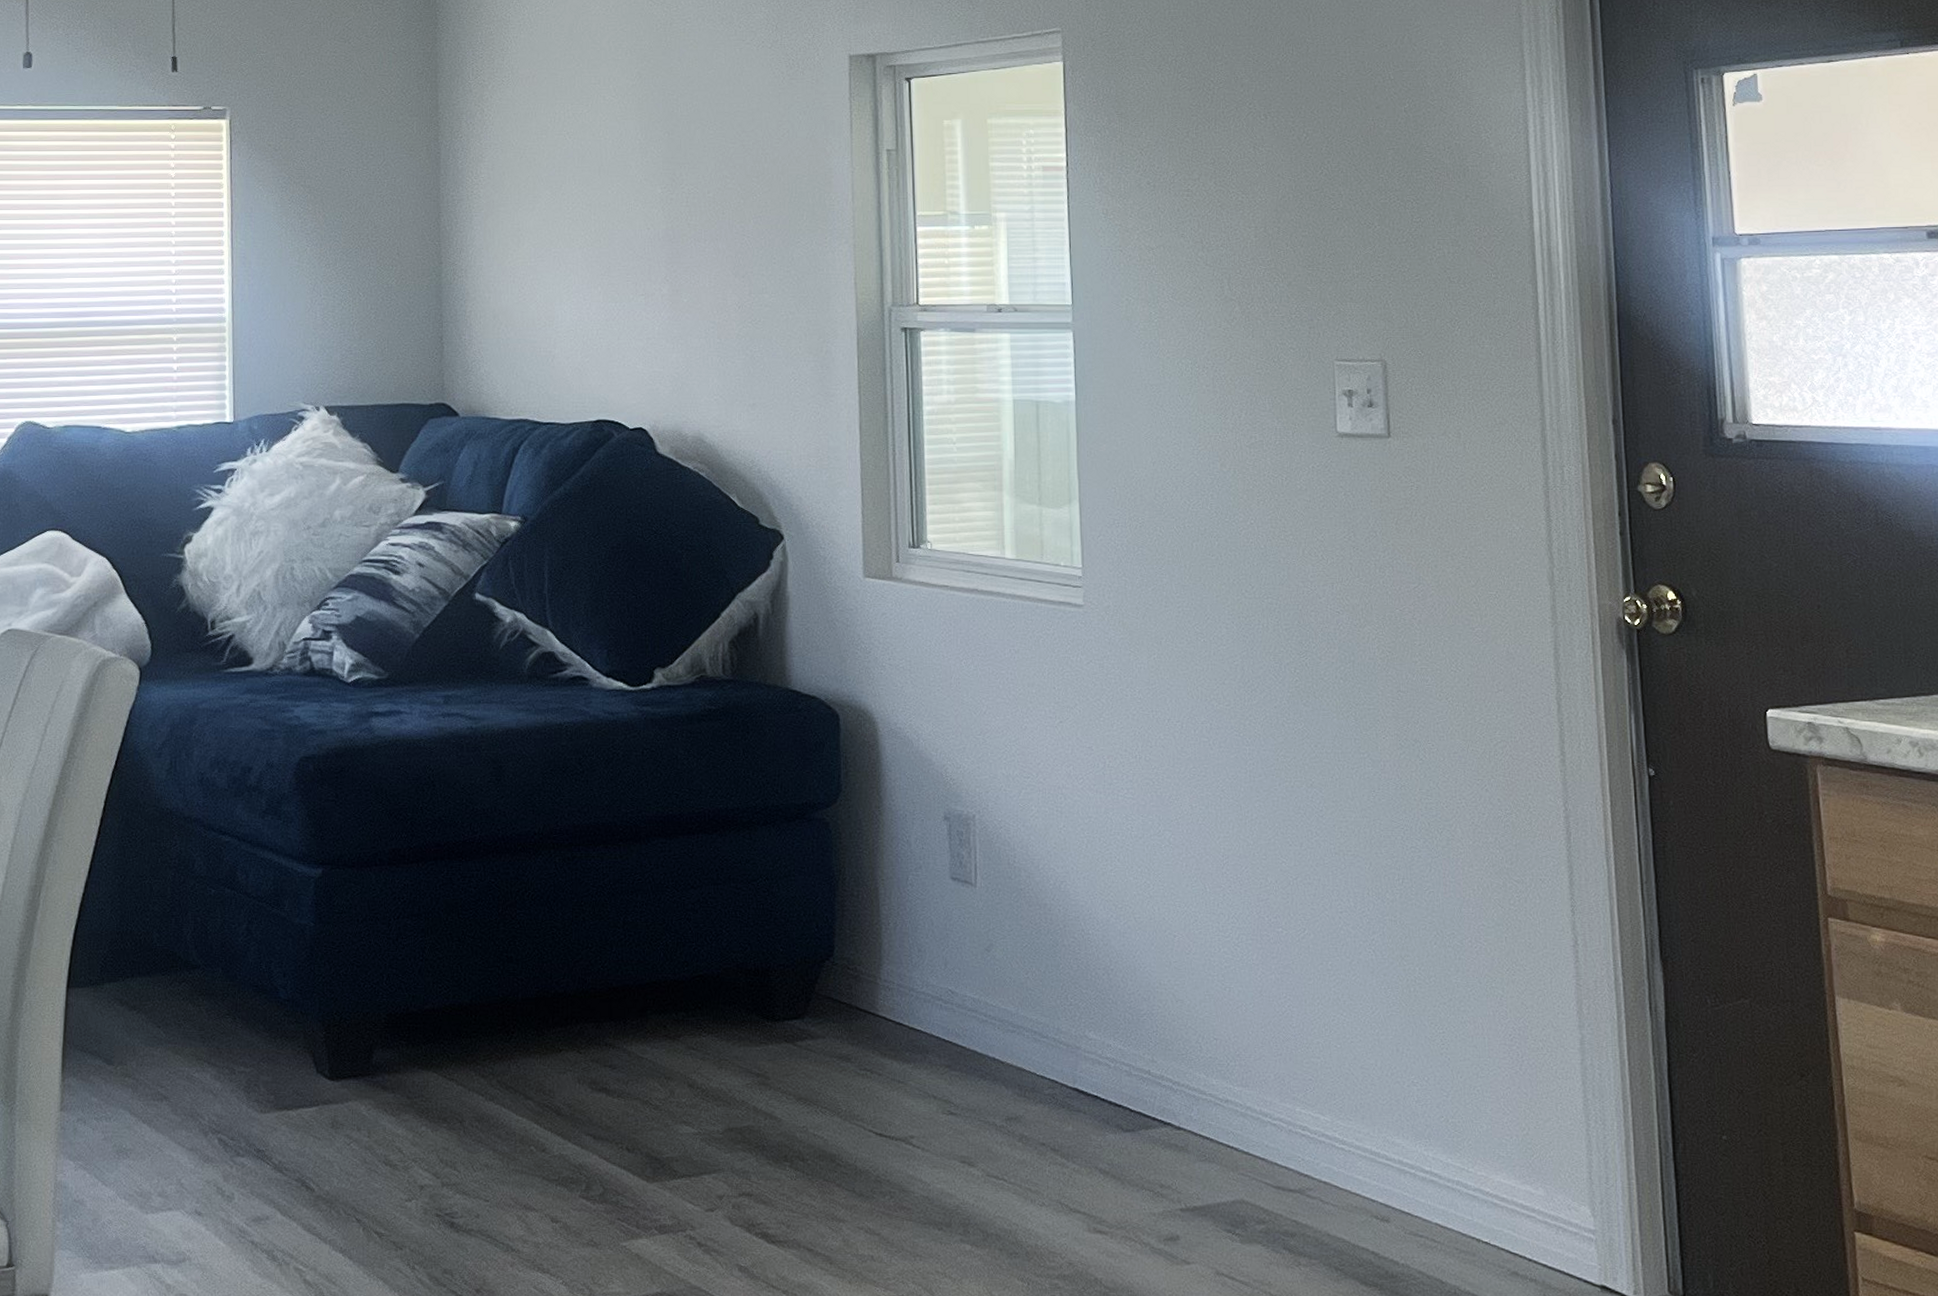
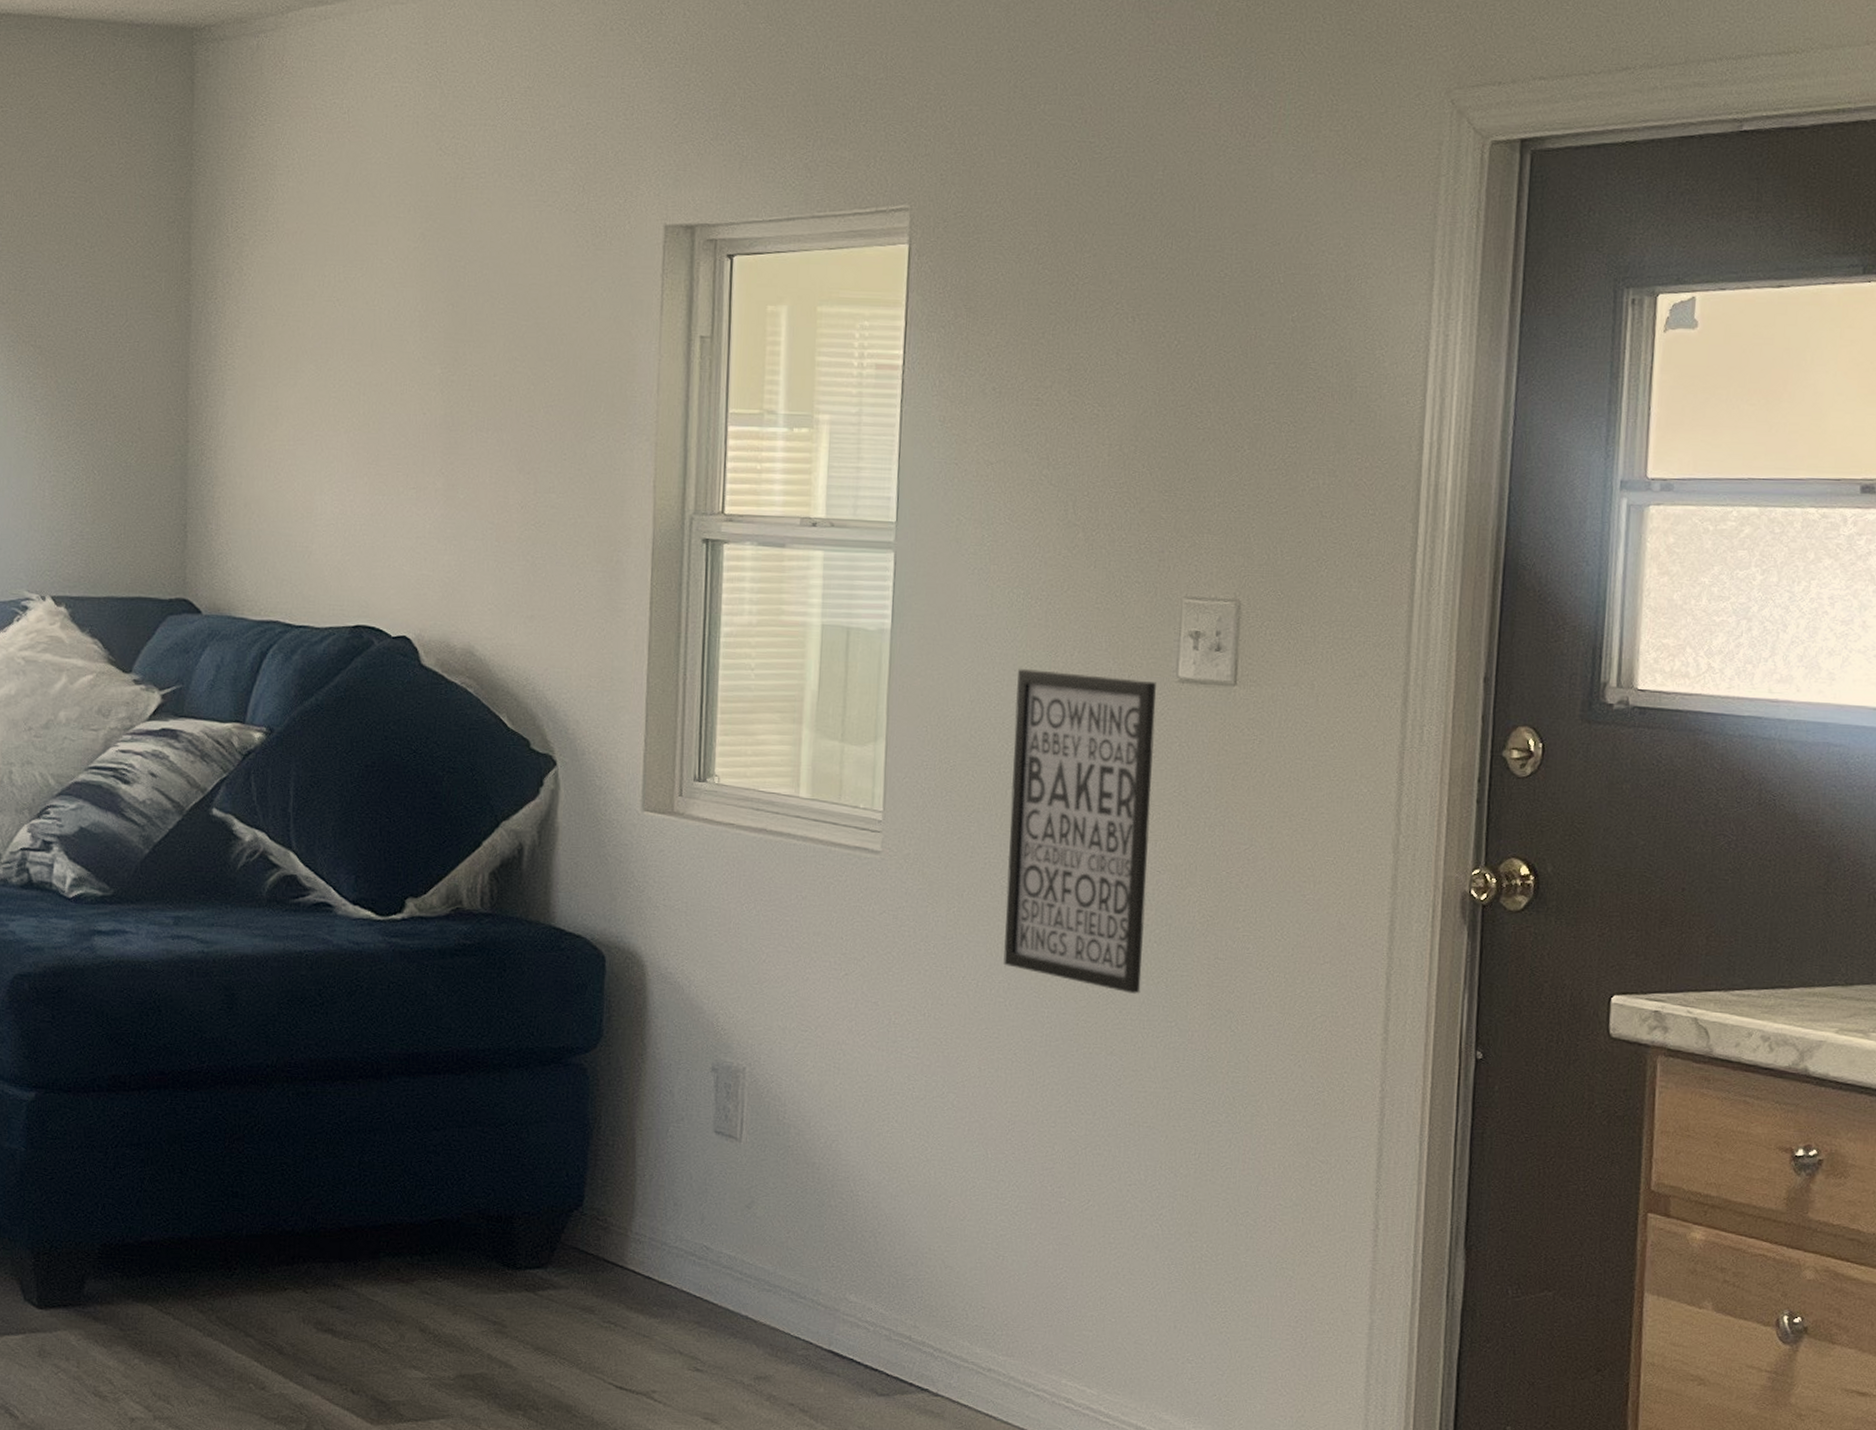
wall art: none [1192,430,1332,728] -> present [1003,668,1156,994]

